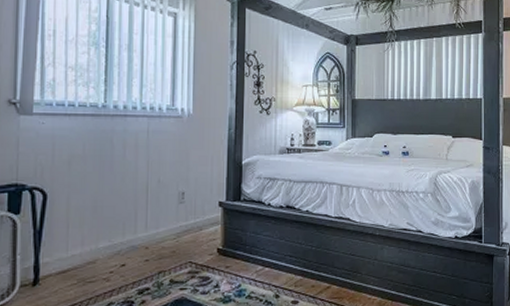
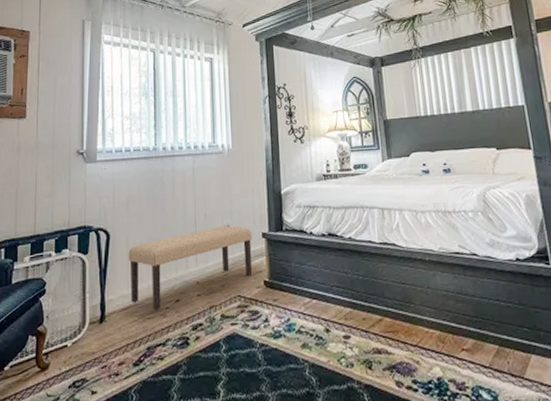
bench: none [68,192,208,275] -> present [128,225,253,311]

